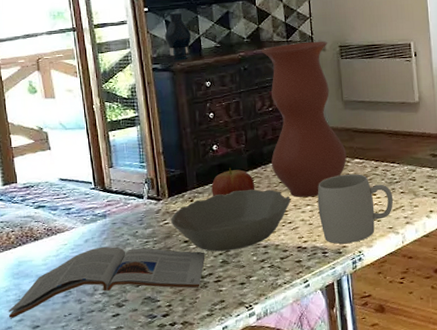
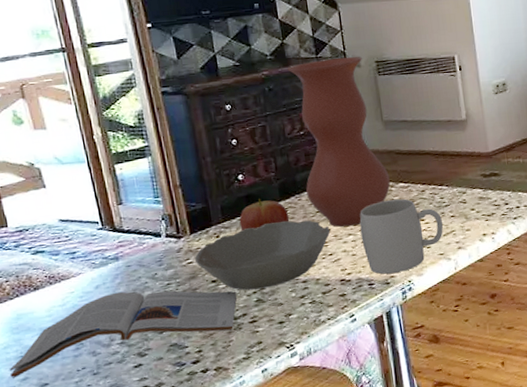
vase: present [164,13,192,61] -> none [173,28,206,83]

